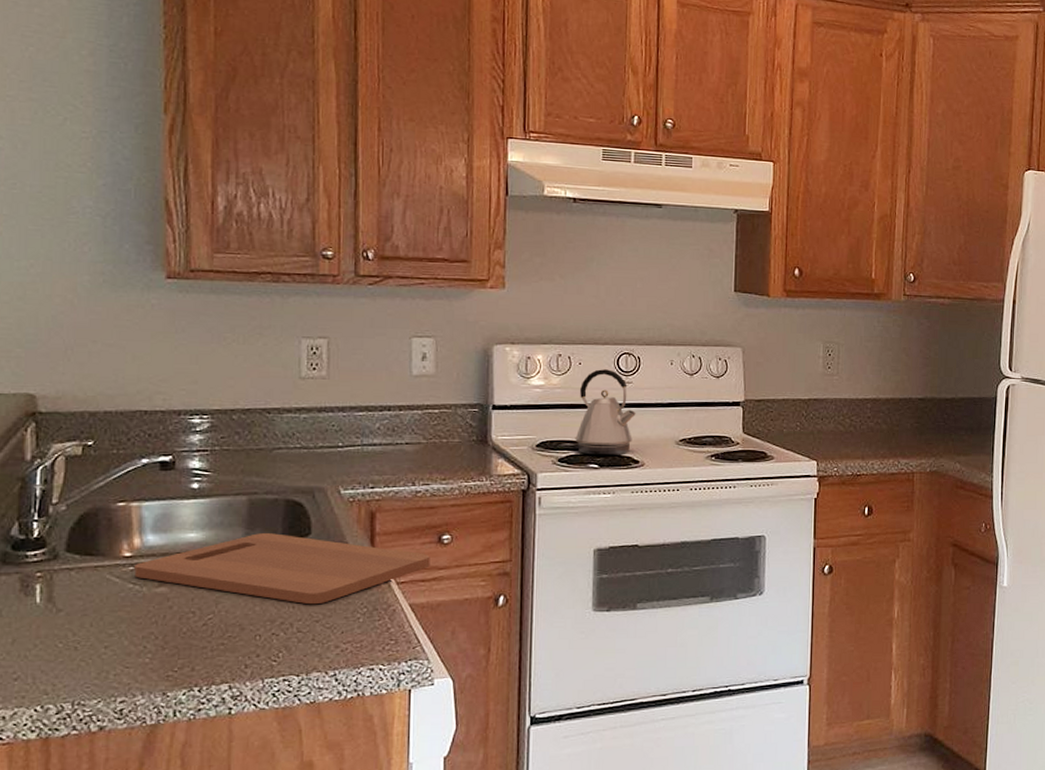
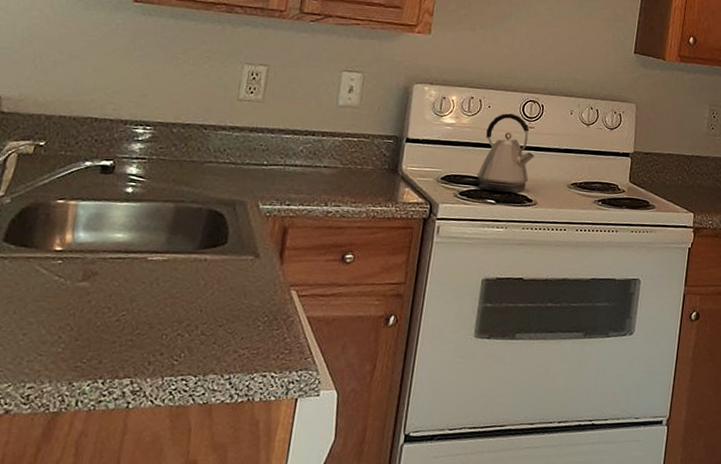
cutting board: present [134,533,430,605] -> none [61,238,332,310]

